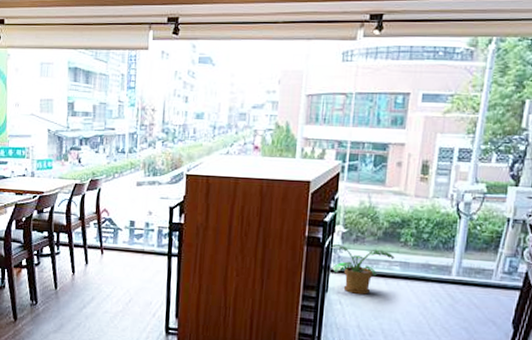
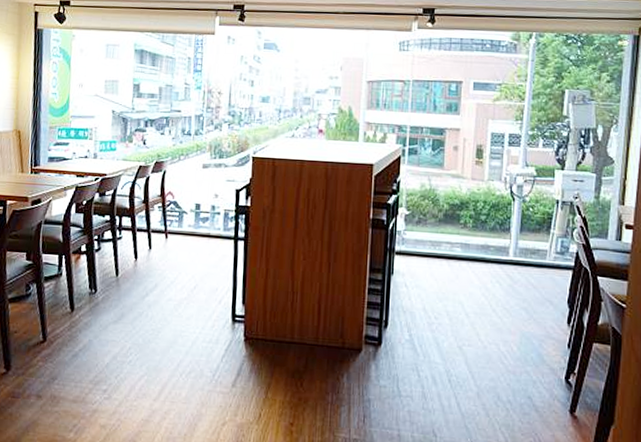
potted plant: present [330,244,395,295] -> none [394,226,455,277]

